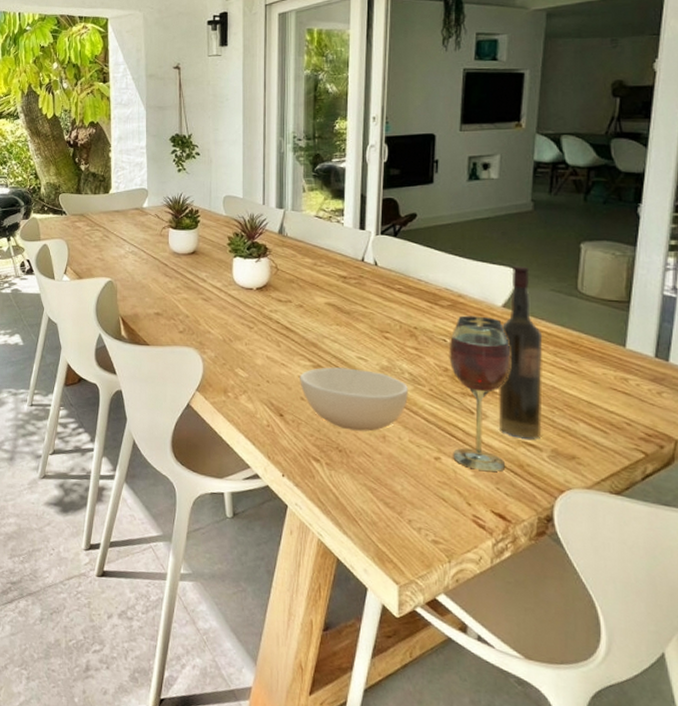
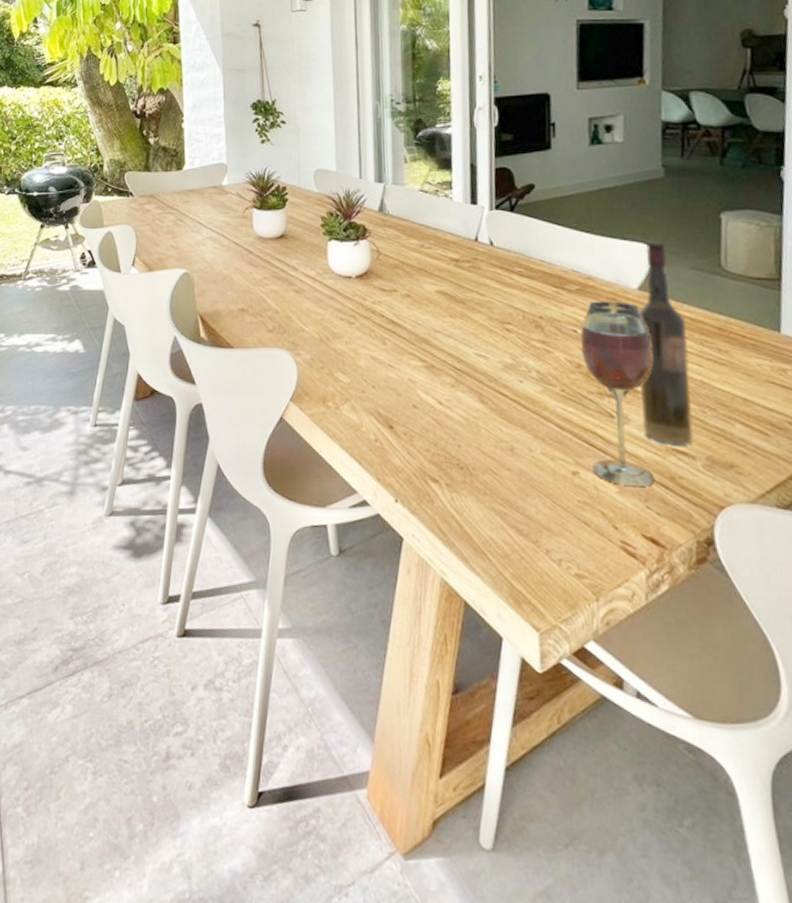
bowl: present [300,367,408,432] -> none [410,367,537,443]

